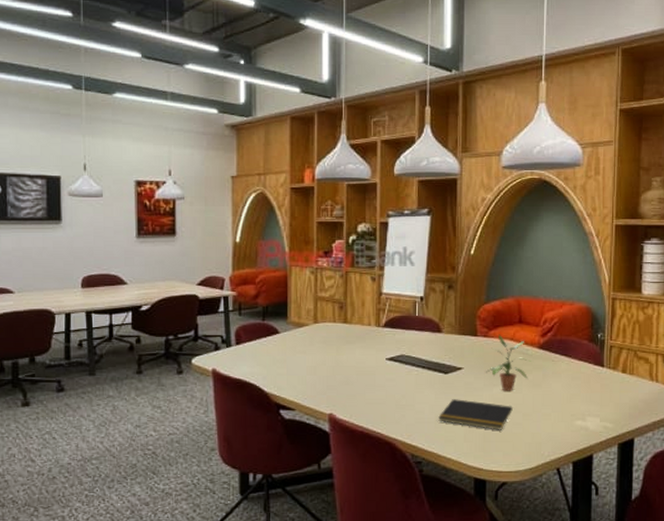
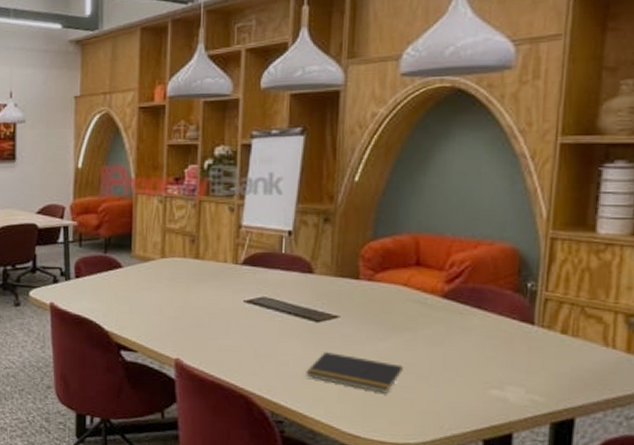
potted plant: present [486,334,531,391] -> none [369,278,431,348]

